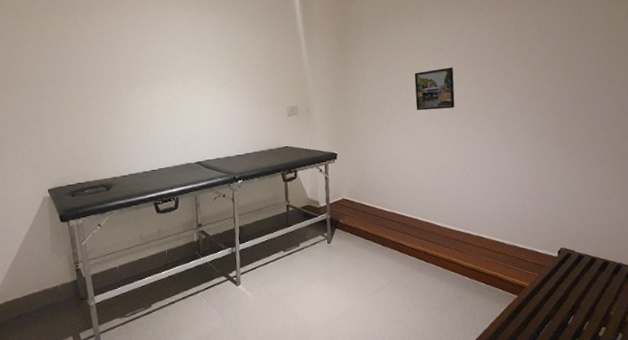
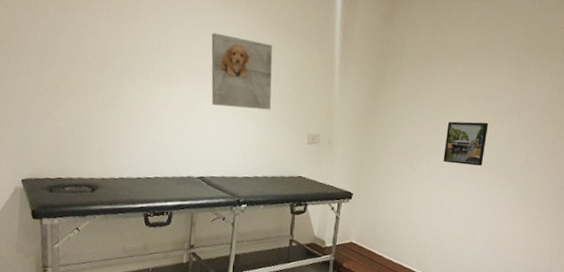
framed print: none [189,34,251,97] -> present [211,33,273,110]

